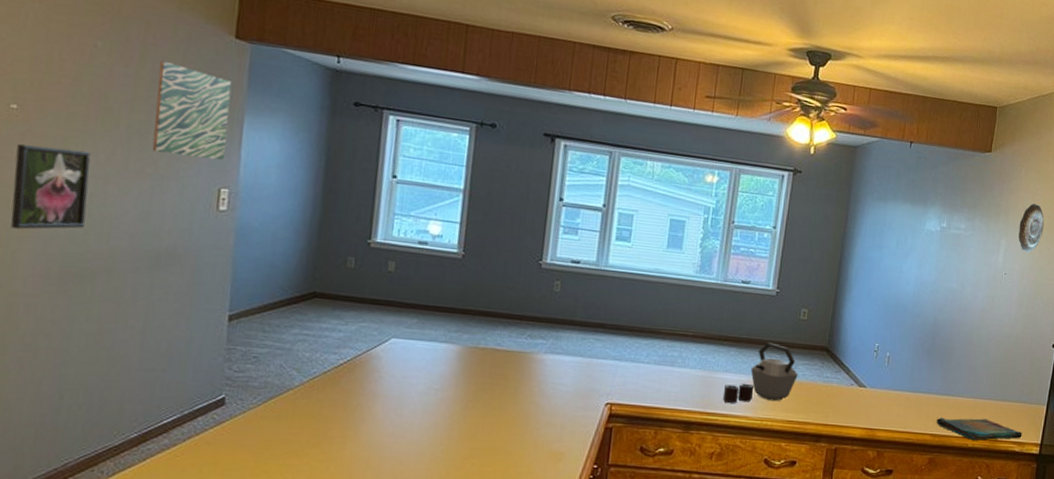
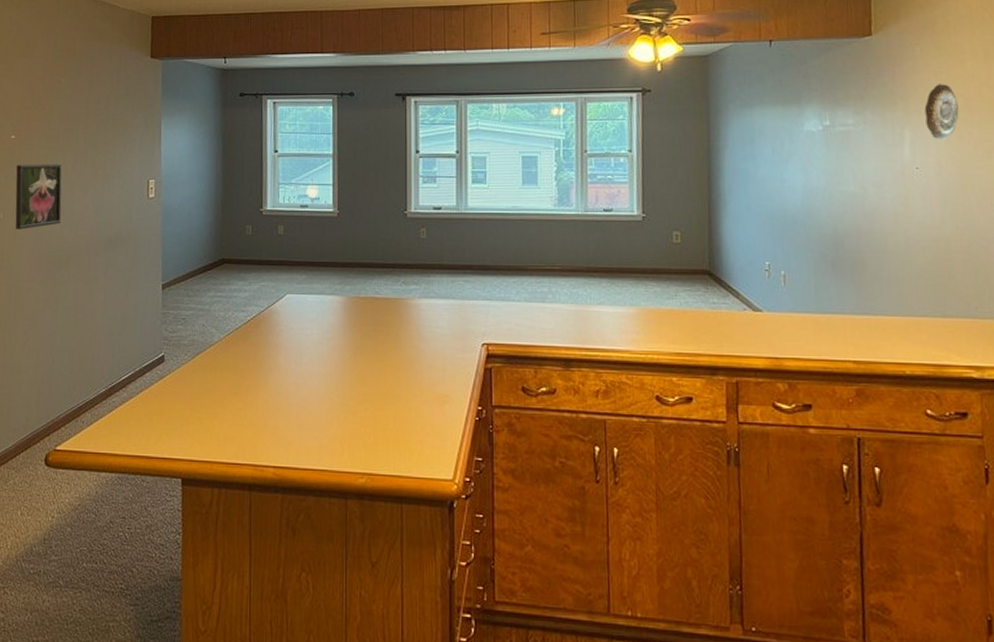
wall art: present [152,60,232,161] -> none [101,85,151,158]
kettle: present [722,342,798,403] -> none [600,270,680,337]
dish towel: present [936,417,1022,441] -> none [857,340,979,366]

